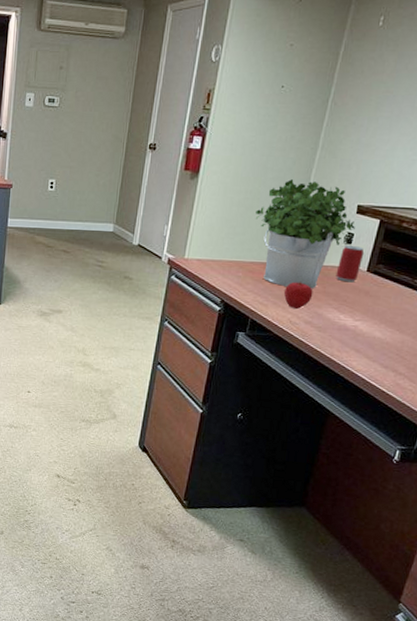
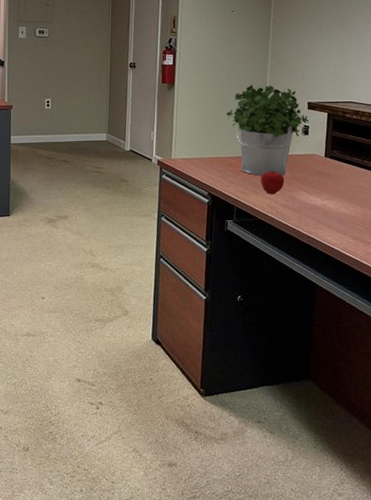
beer can: present [335,245,365,283] -> none [300,135,320,168]

